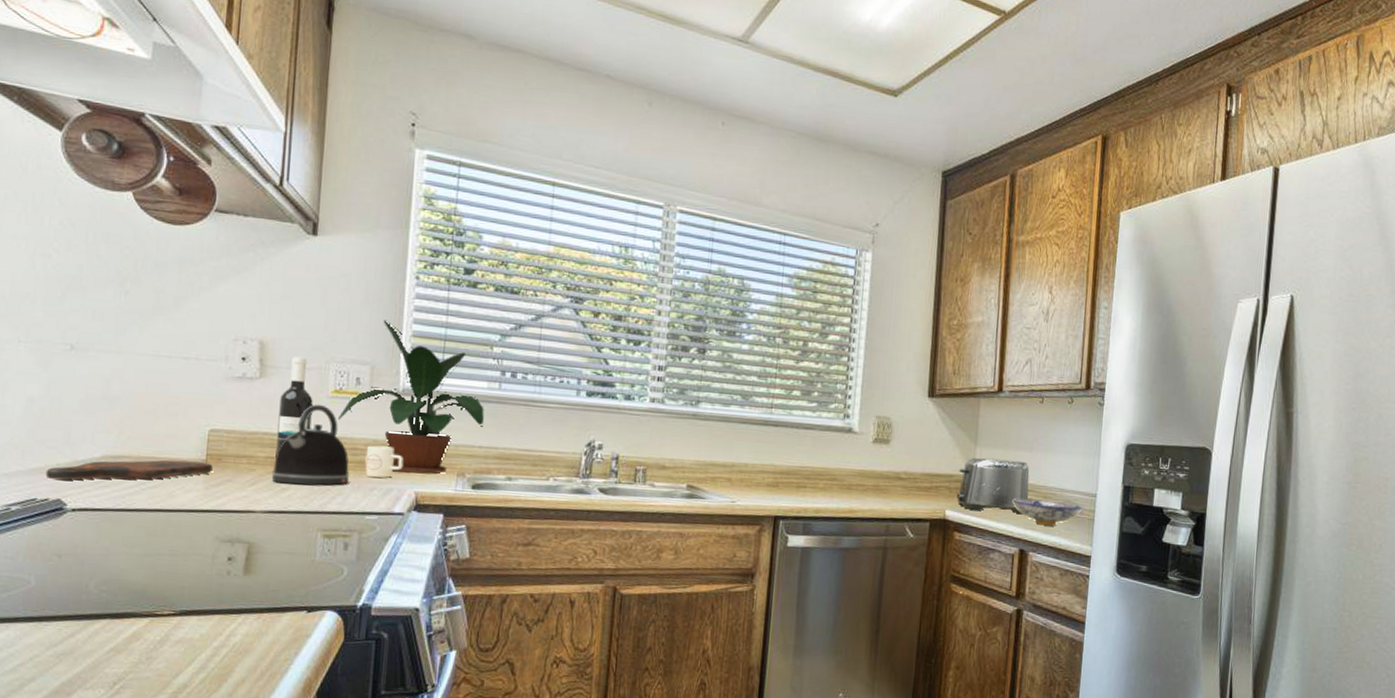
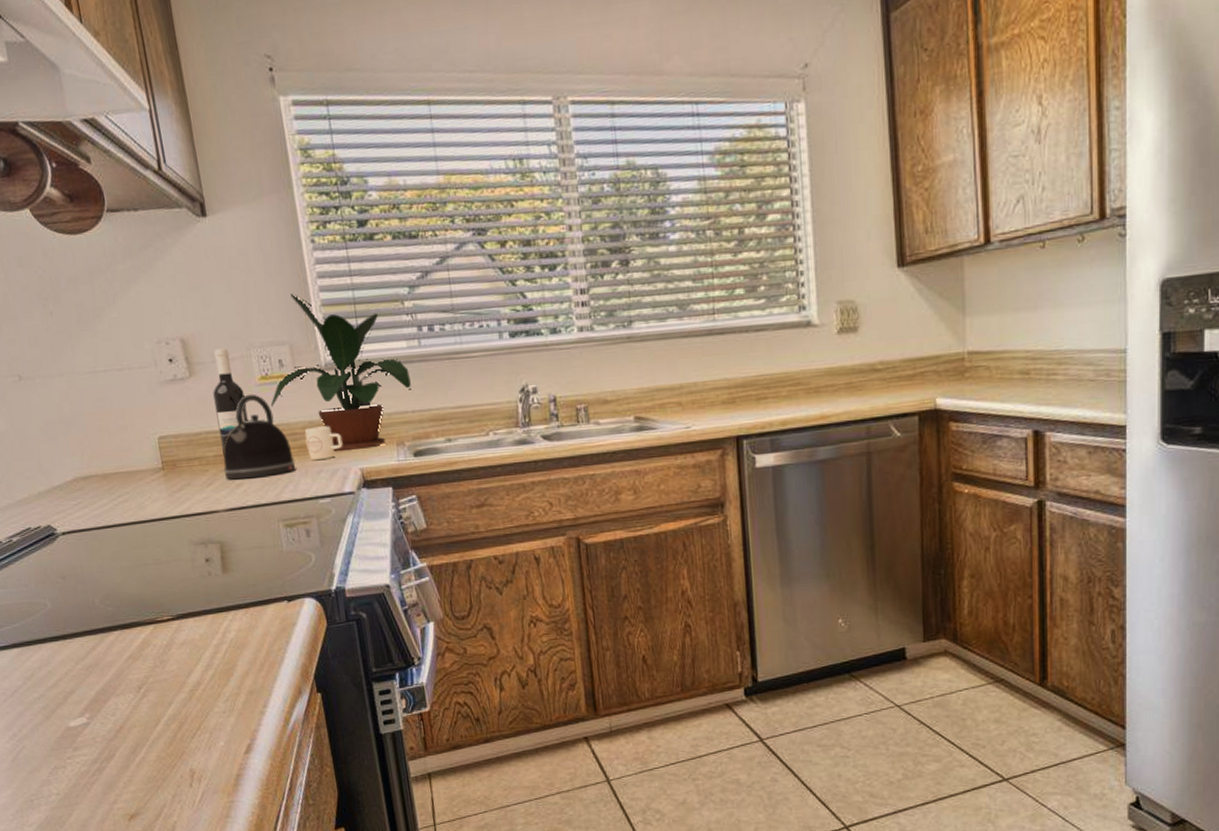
cutting board: present [45,460,213,481] -> none [31,470,171,508]
toaster: present [957,457,1030,513] -> none [947,324,1039,393]
bowl: present [1011,498,1084,526] -> none [1016,365,1112,398]

